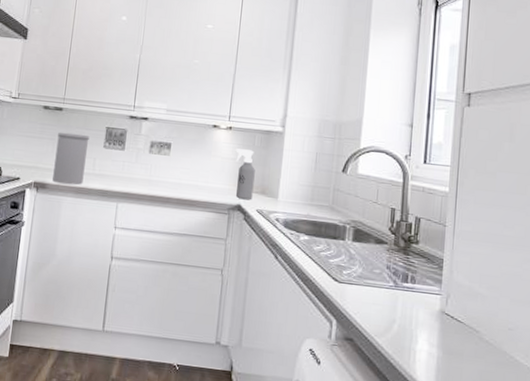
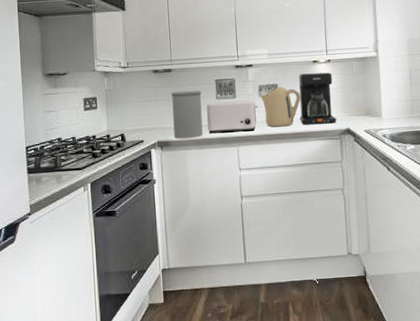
toaster: none [88,150,146,189] -> present [206,100,258,134]
kettle: none [150,146,194,191] -> present [260,87,301,127]
coffee maker: none [188,137,232,196] -> present [299,72,336,125]
spray bottle: present [236,148,255,200] -> none [337,77,359,124]

